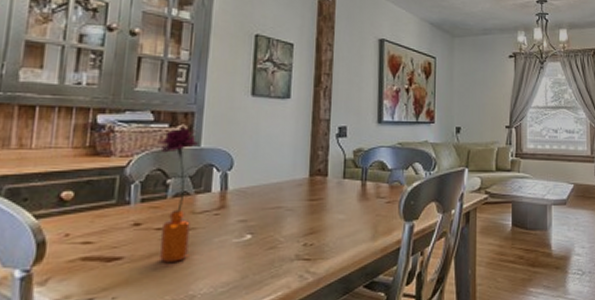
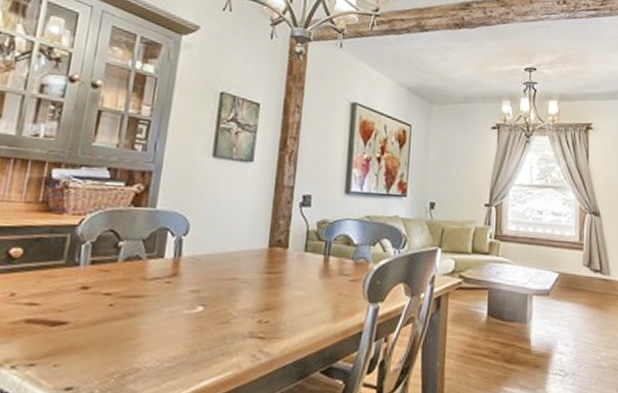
flower: present [153,127,205,262] -> none [104,186,159,331]

